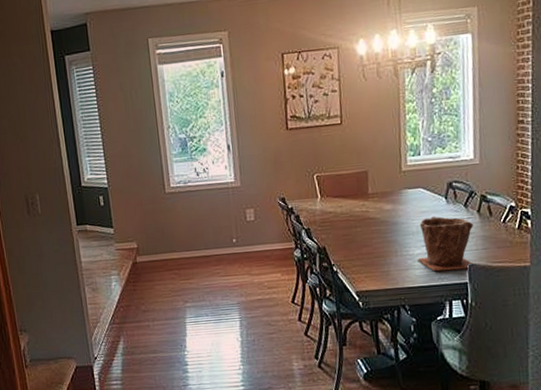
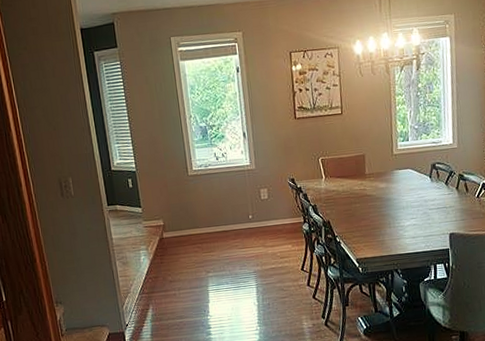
plant pot: present [417,216,475,272] -> none [407,192,455,240]

